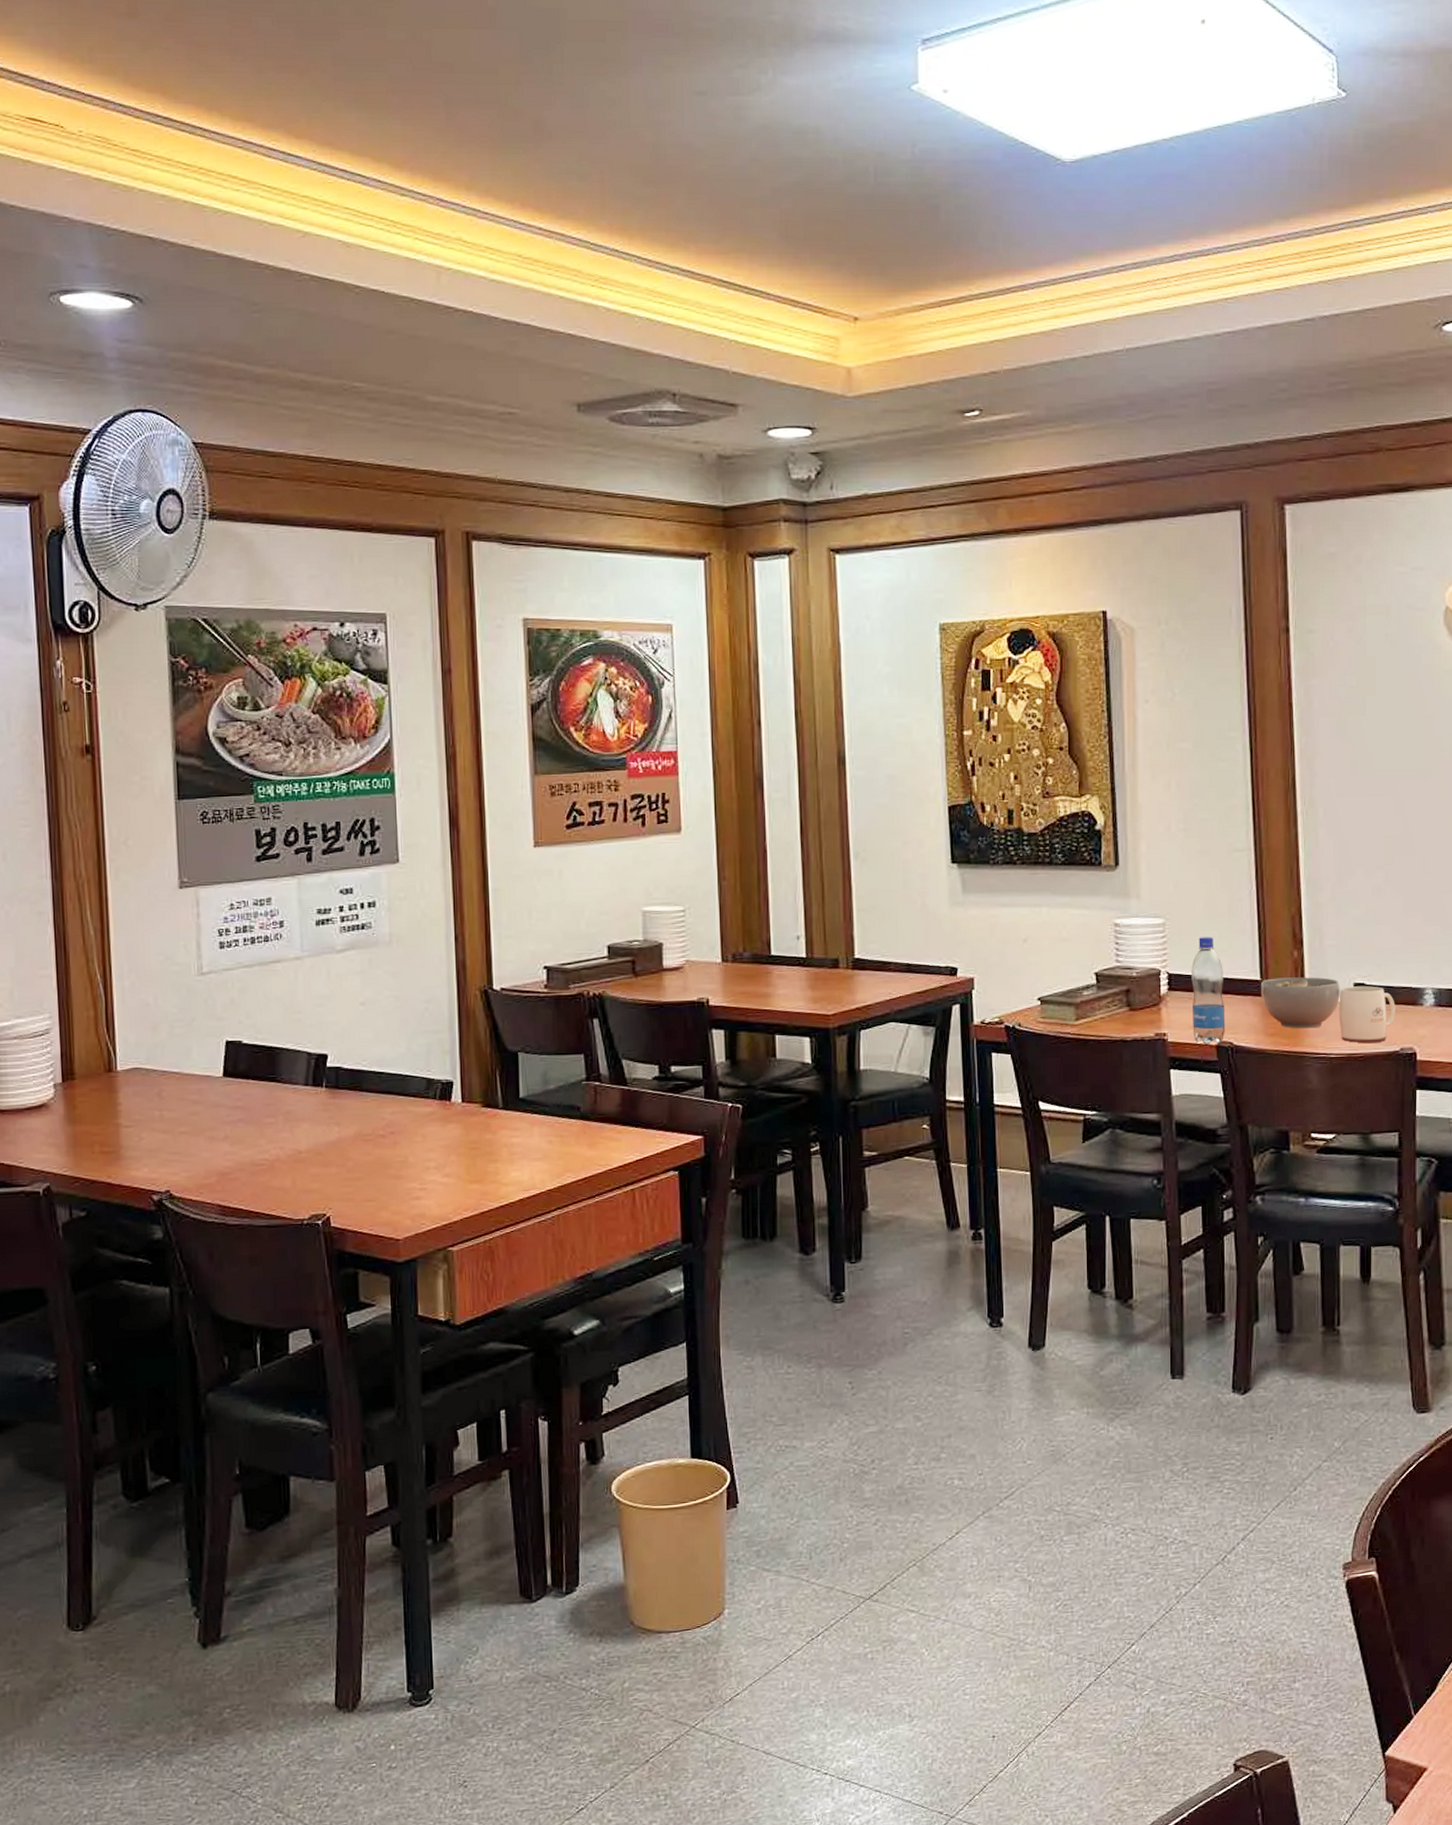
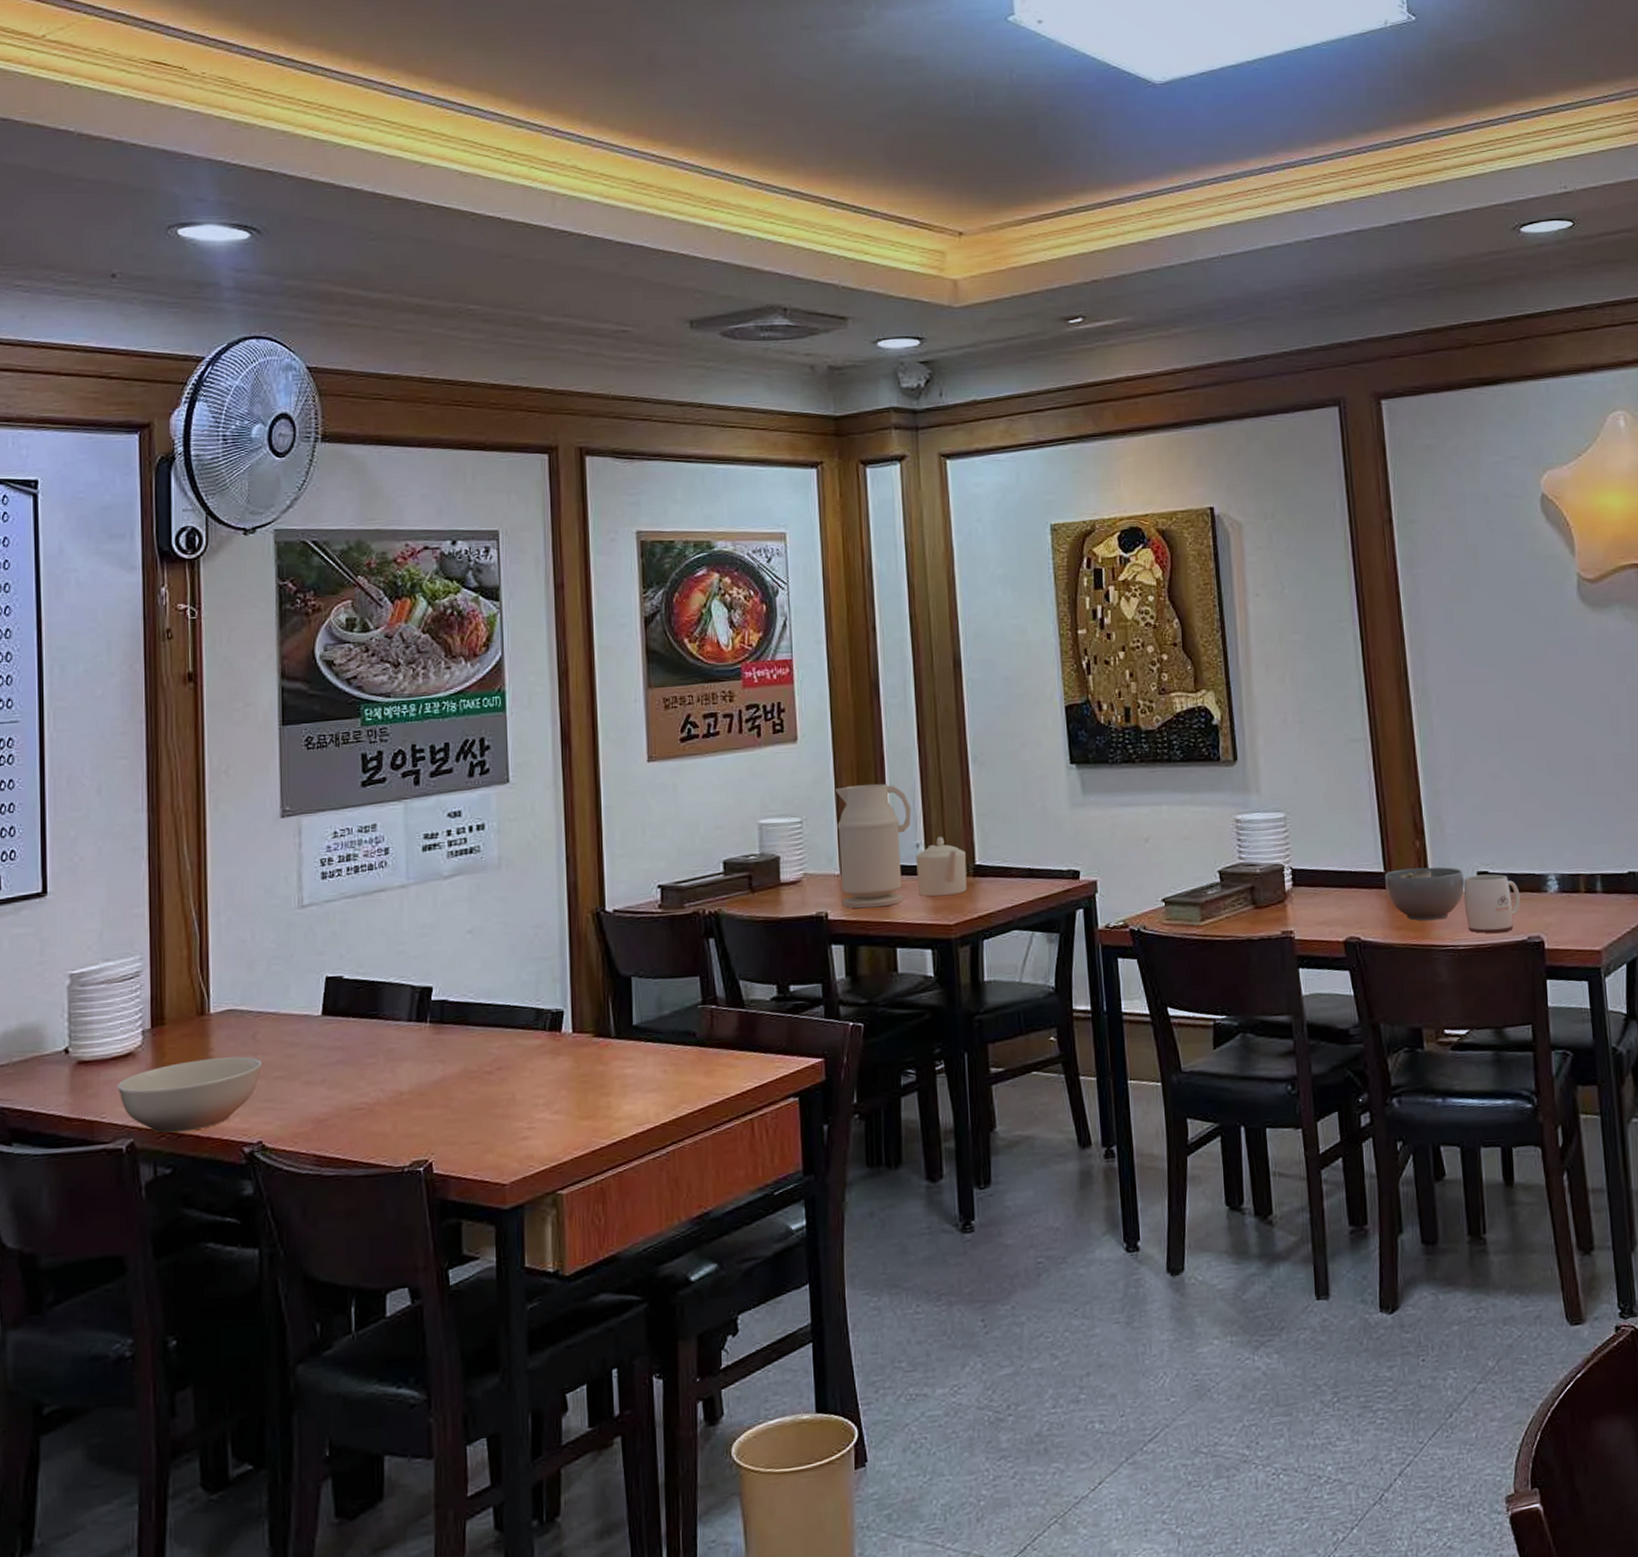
bowl: none [33,1111,168,1179] -> present [118,1056,263,1134]
water jug: none [717,876,793,996] -> present [835,783,912,909]
teapot: none [796,930,846,988] -> present [916,837,967,897]
bottle: present [1191,937,1226,1045] -> none [1314,829,1352,941]

